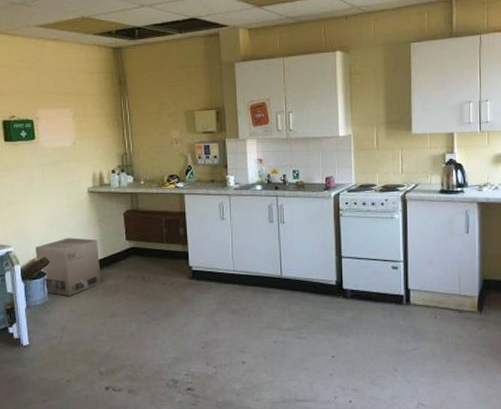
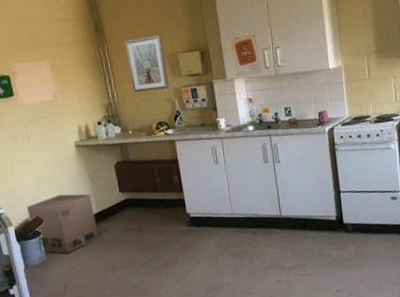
picture frame: none [145,92,184,145] -> present [124,35,170,93]

